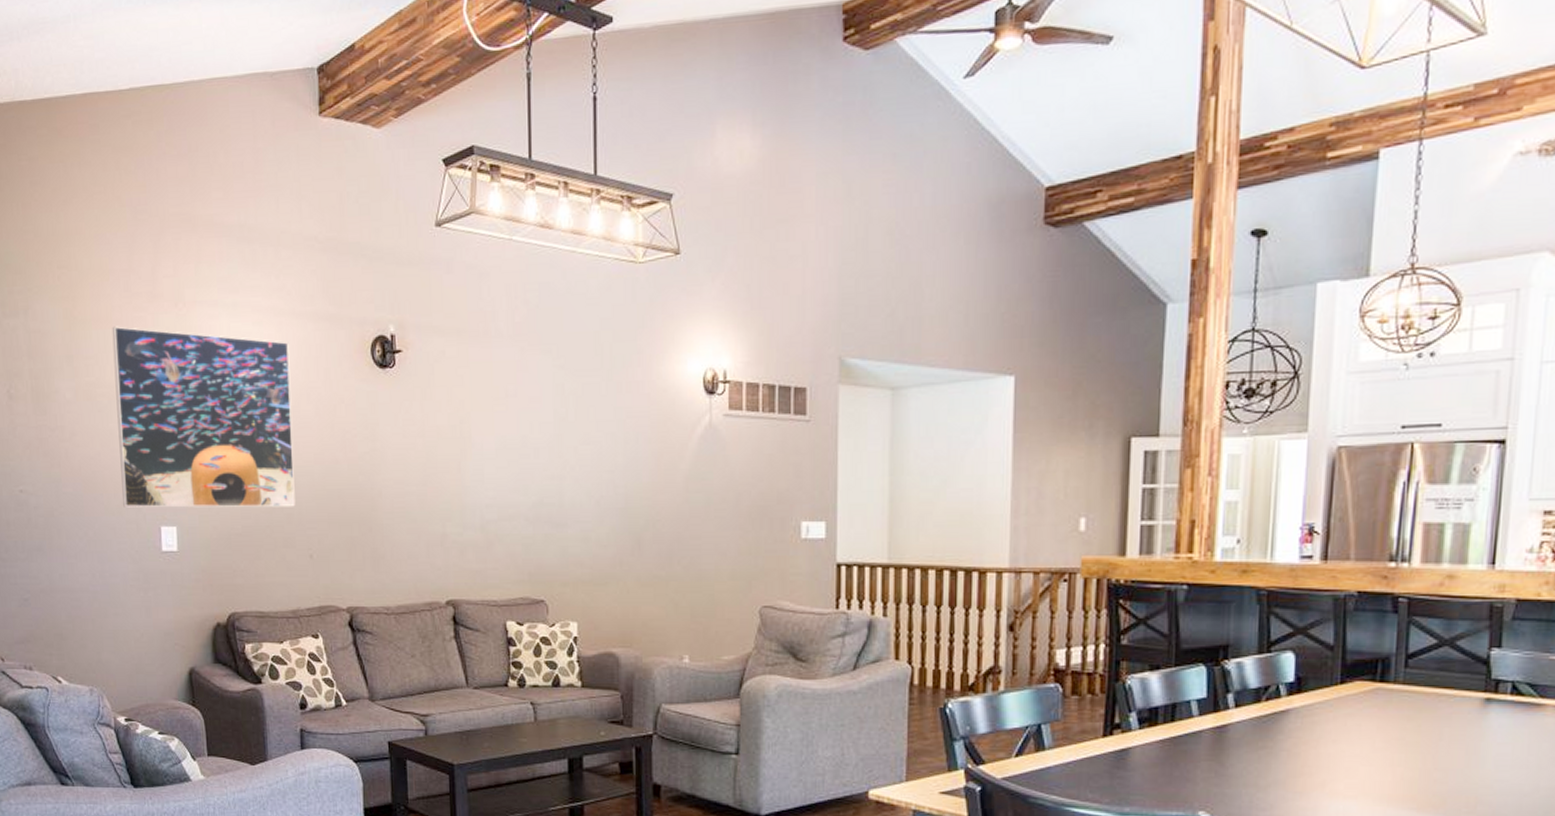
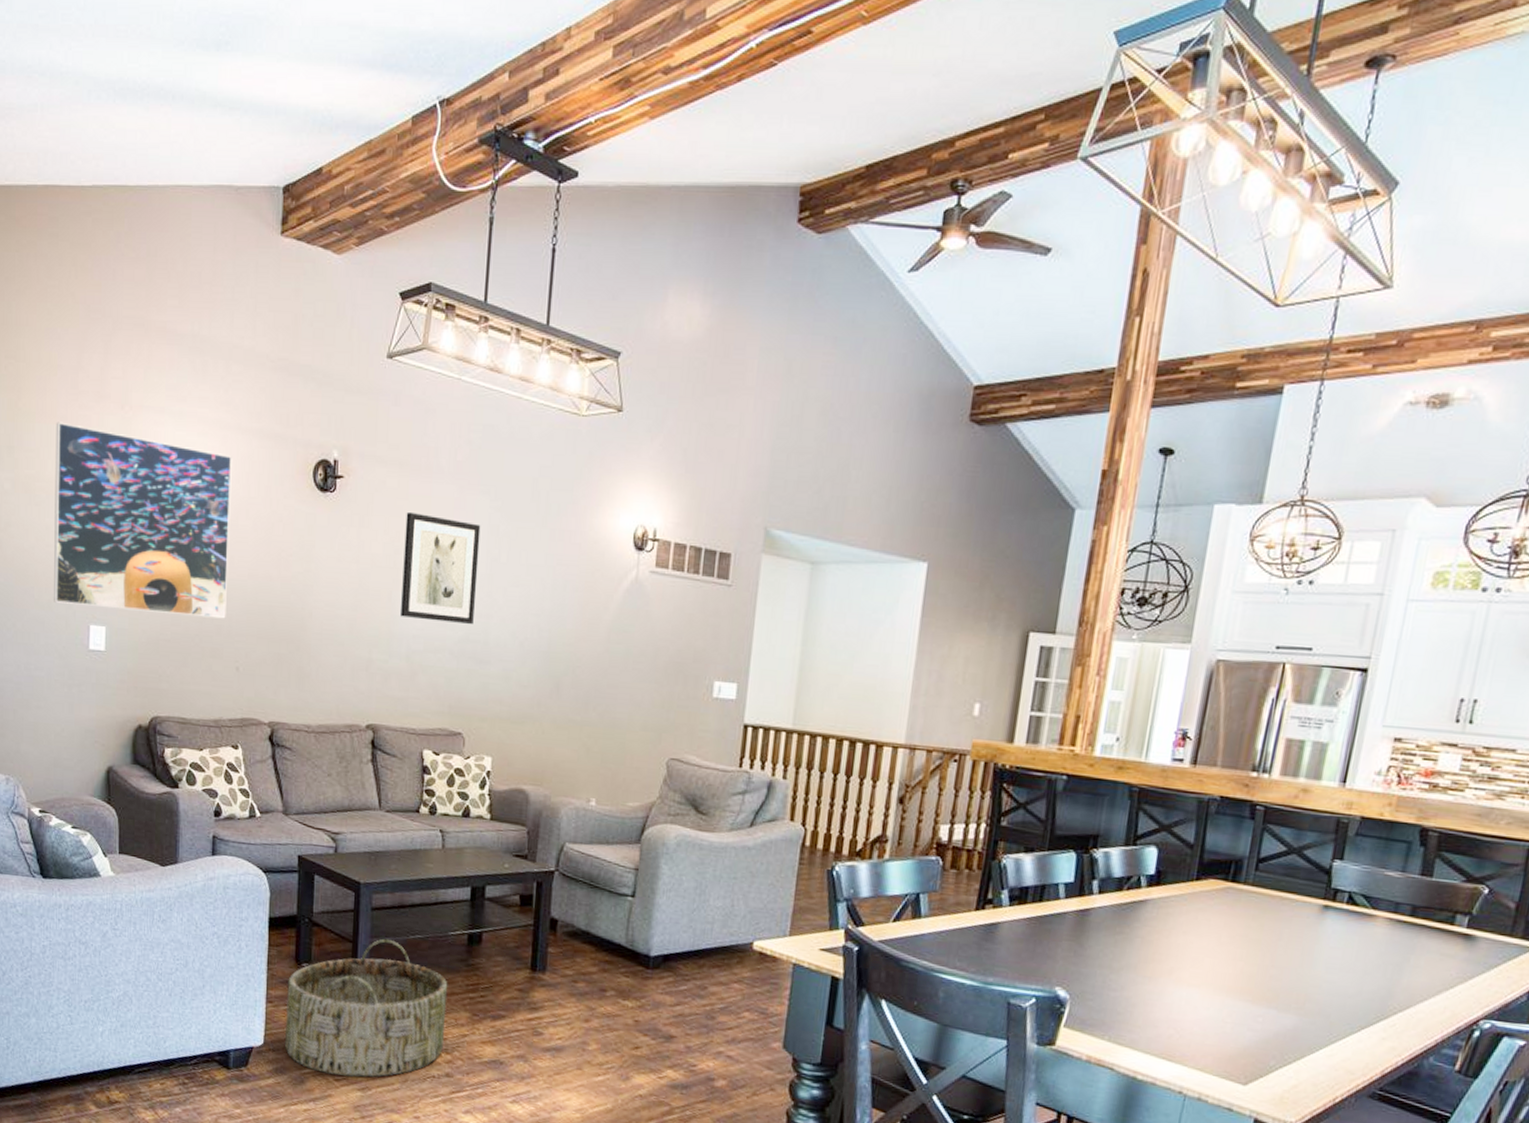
wall art: none [468,379,547,489] -> present [401,511,481,625]

